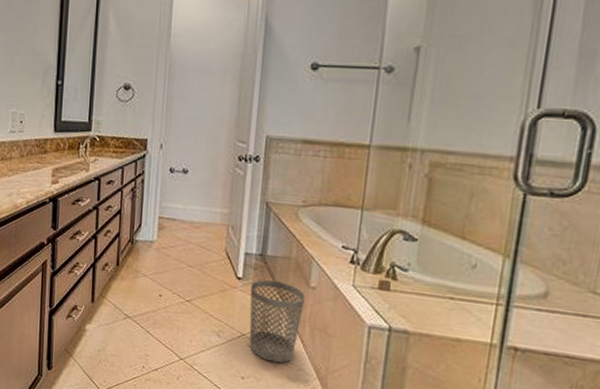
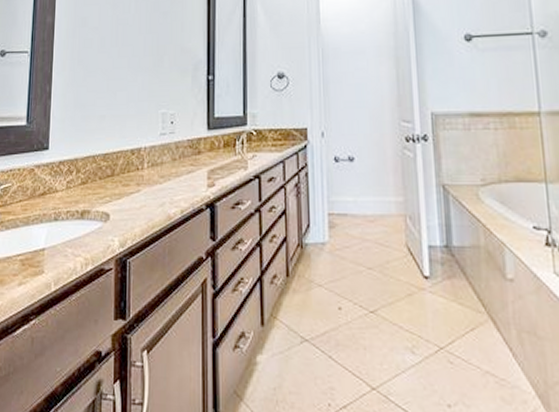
wastebasket: present [249,279,306,364] -> none [440,275,505,381]

